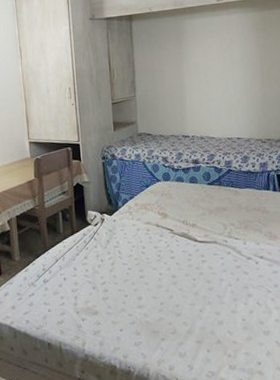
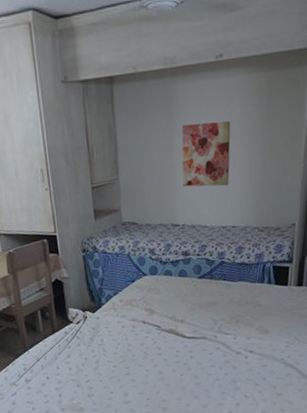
wall art: none [190,50,233,104] -> present [181,121,231,187]

